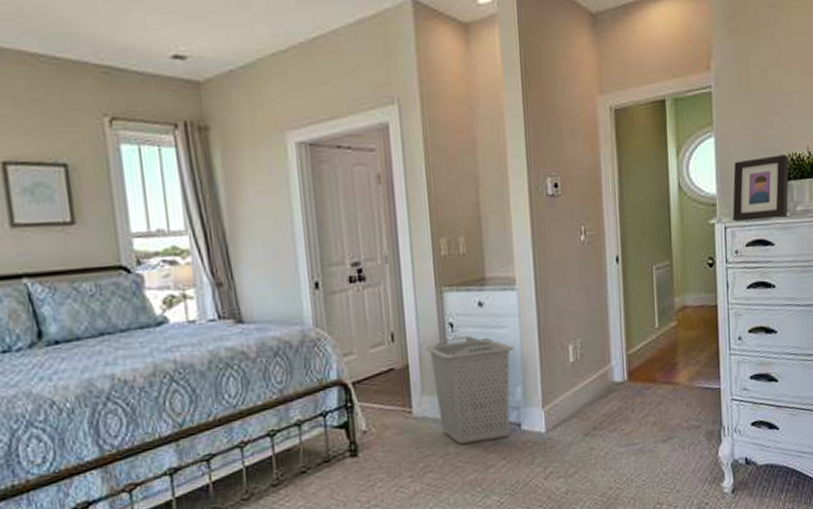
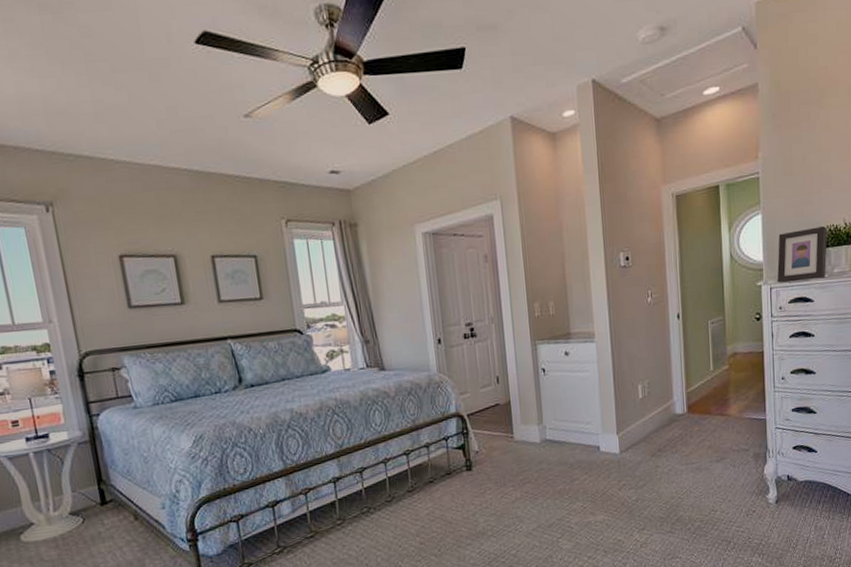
laundry basket: present [425,336,515,444] -> none [523,378,595,462]

